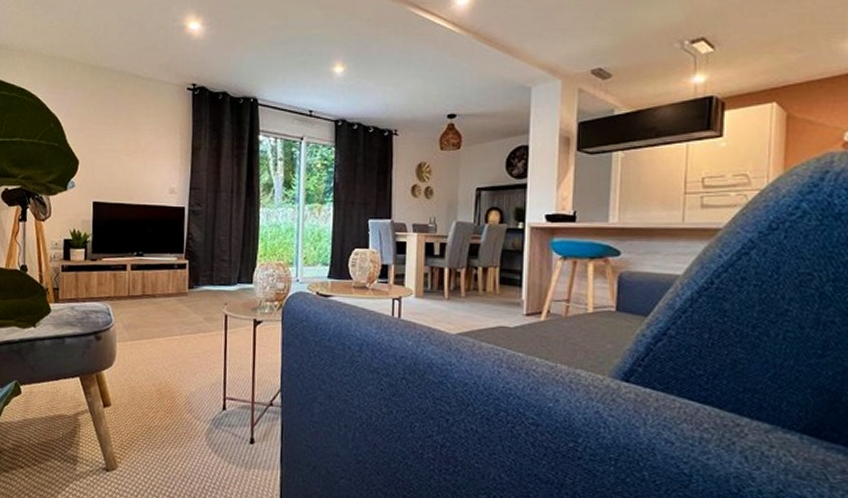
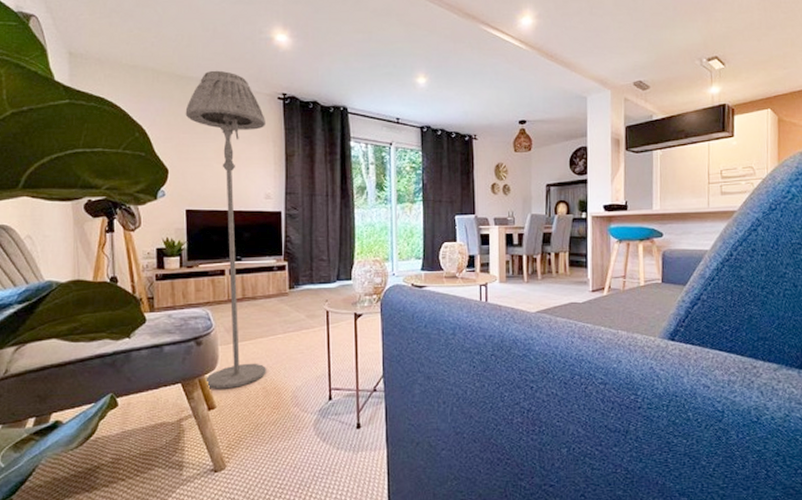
floor lamp: none [97,60,175,388] -> present [185,70,267,389]

